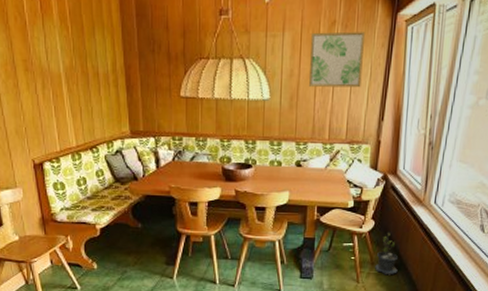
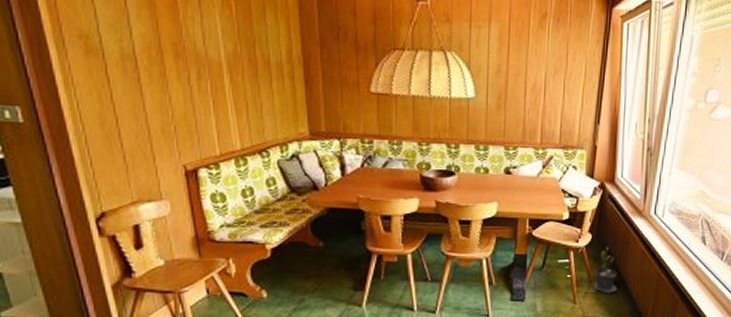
wall art: present [308,31,366,88] -> none [517,24,579,87]

